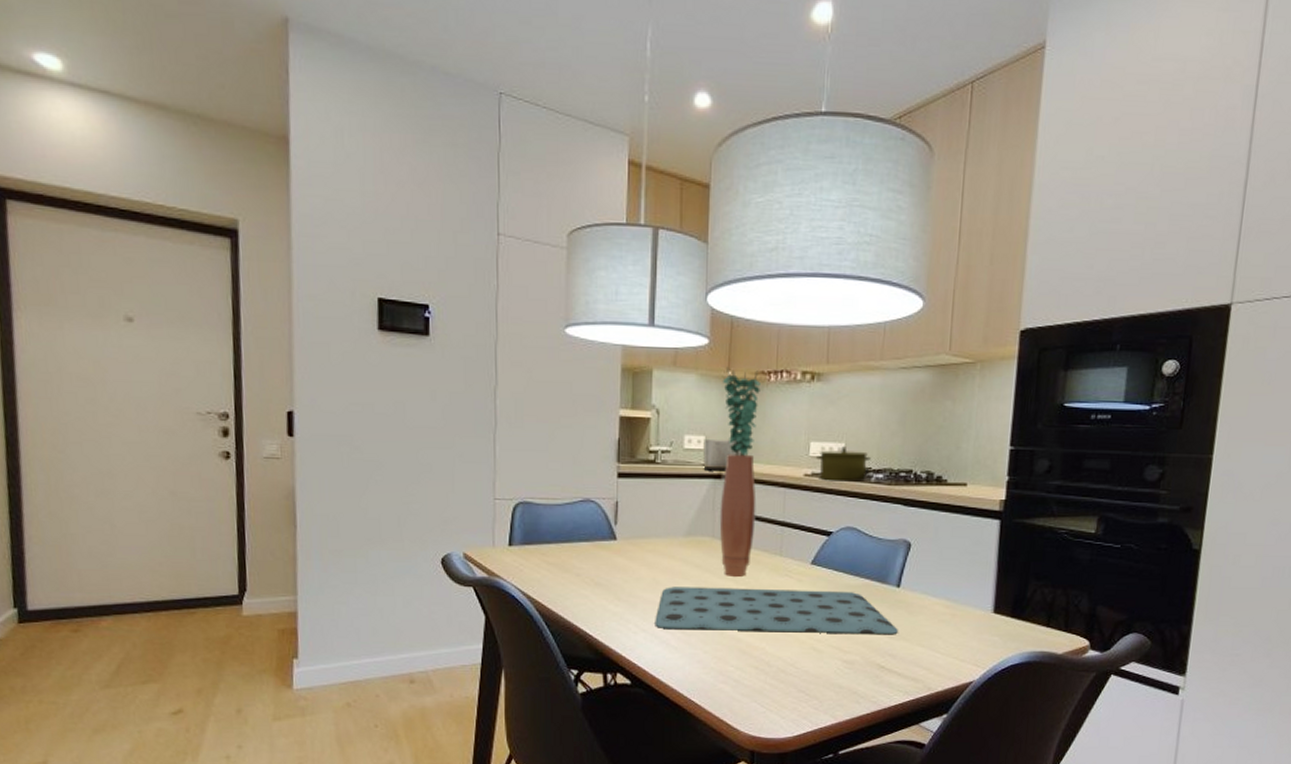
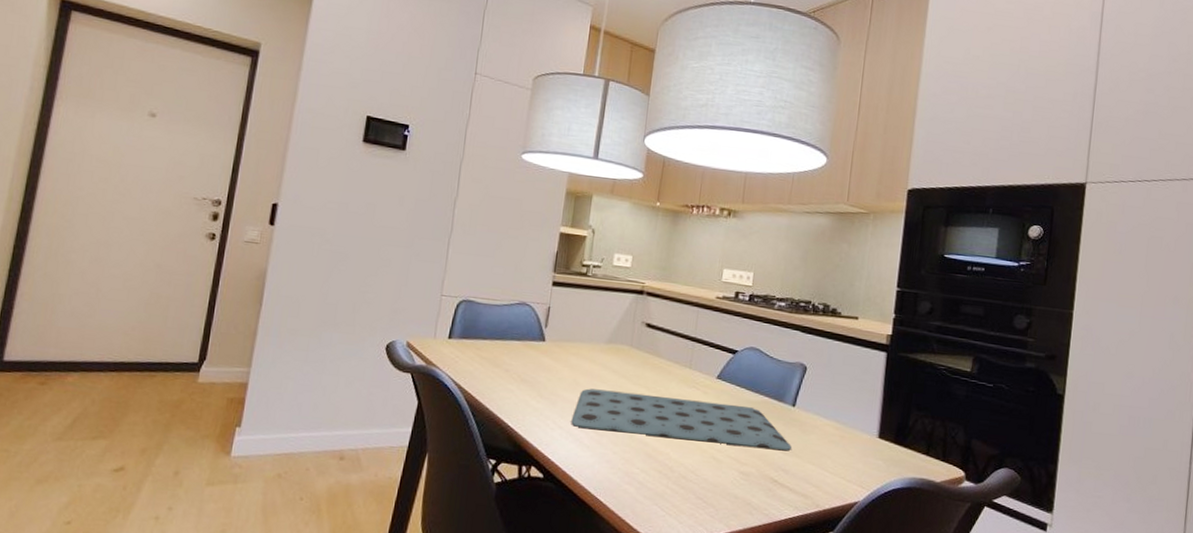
toaster: present [703,438,749,471] -> none [628,258,670,288]
vase: present [719,366,761,577] -> none [636,198,684,385]
cooking pot: present [815,445,872,483] -> none [727,274,776,308]

